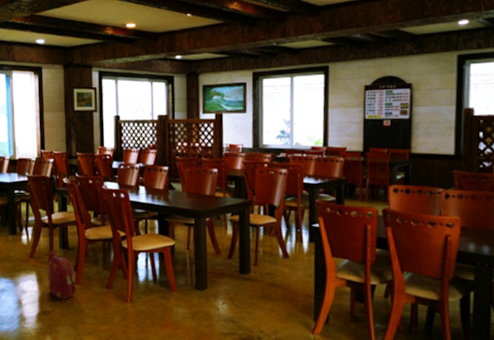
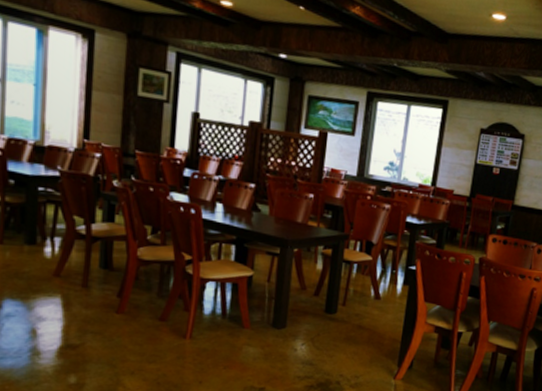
backpack: present [47,251,77,301] -> none [77,270,120,333]

